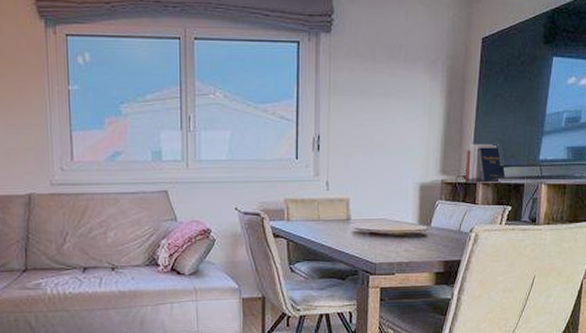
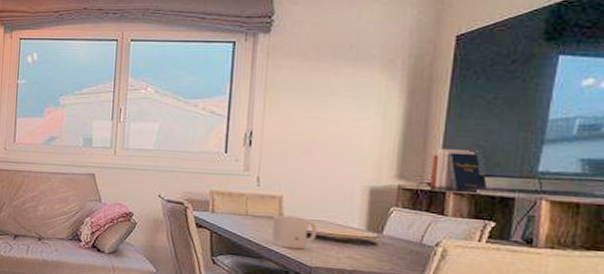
mug: none [342,217,380,249] -> present [272,215,318,250]

